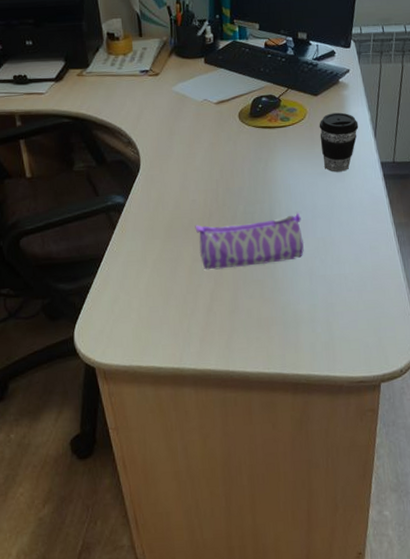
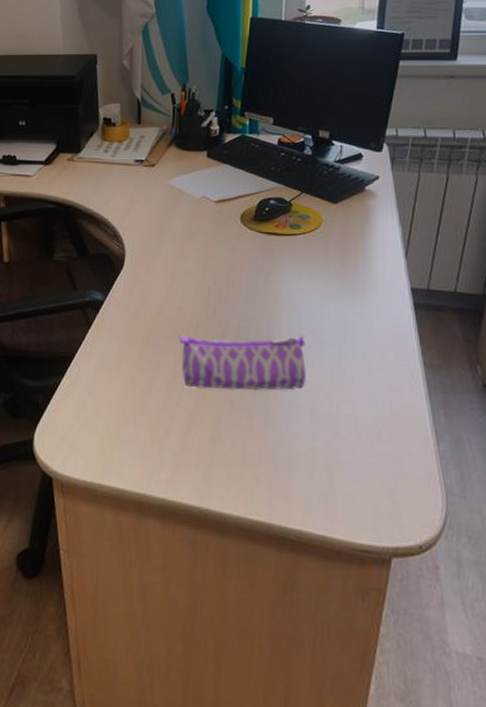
coffee cup: present [319,112,359,172] -> none [336,224,386,294]

